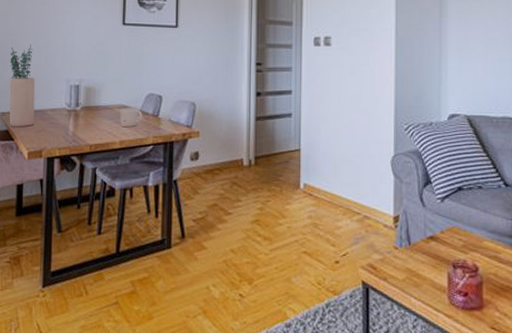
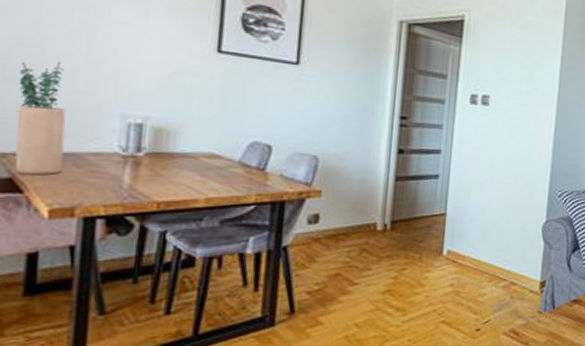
mug: present [119,108,143,128] -> none [206,157,242,182]

